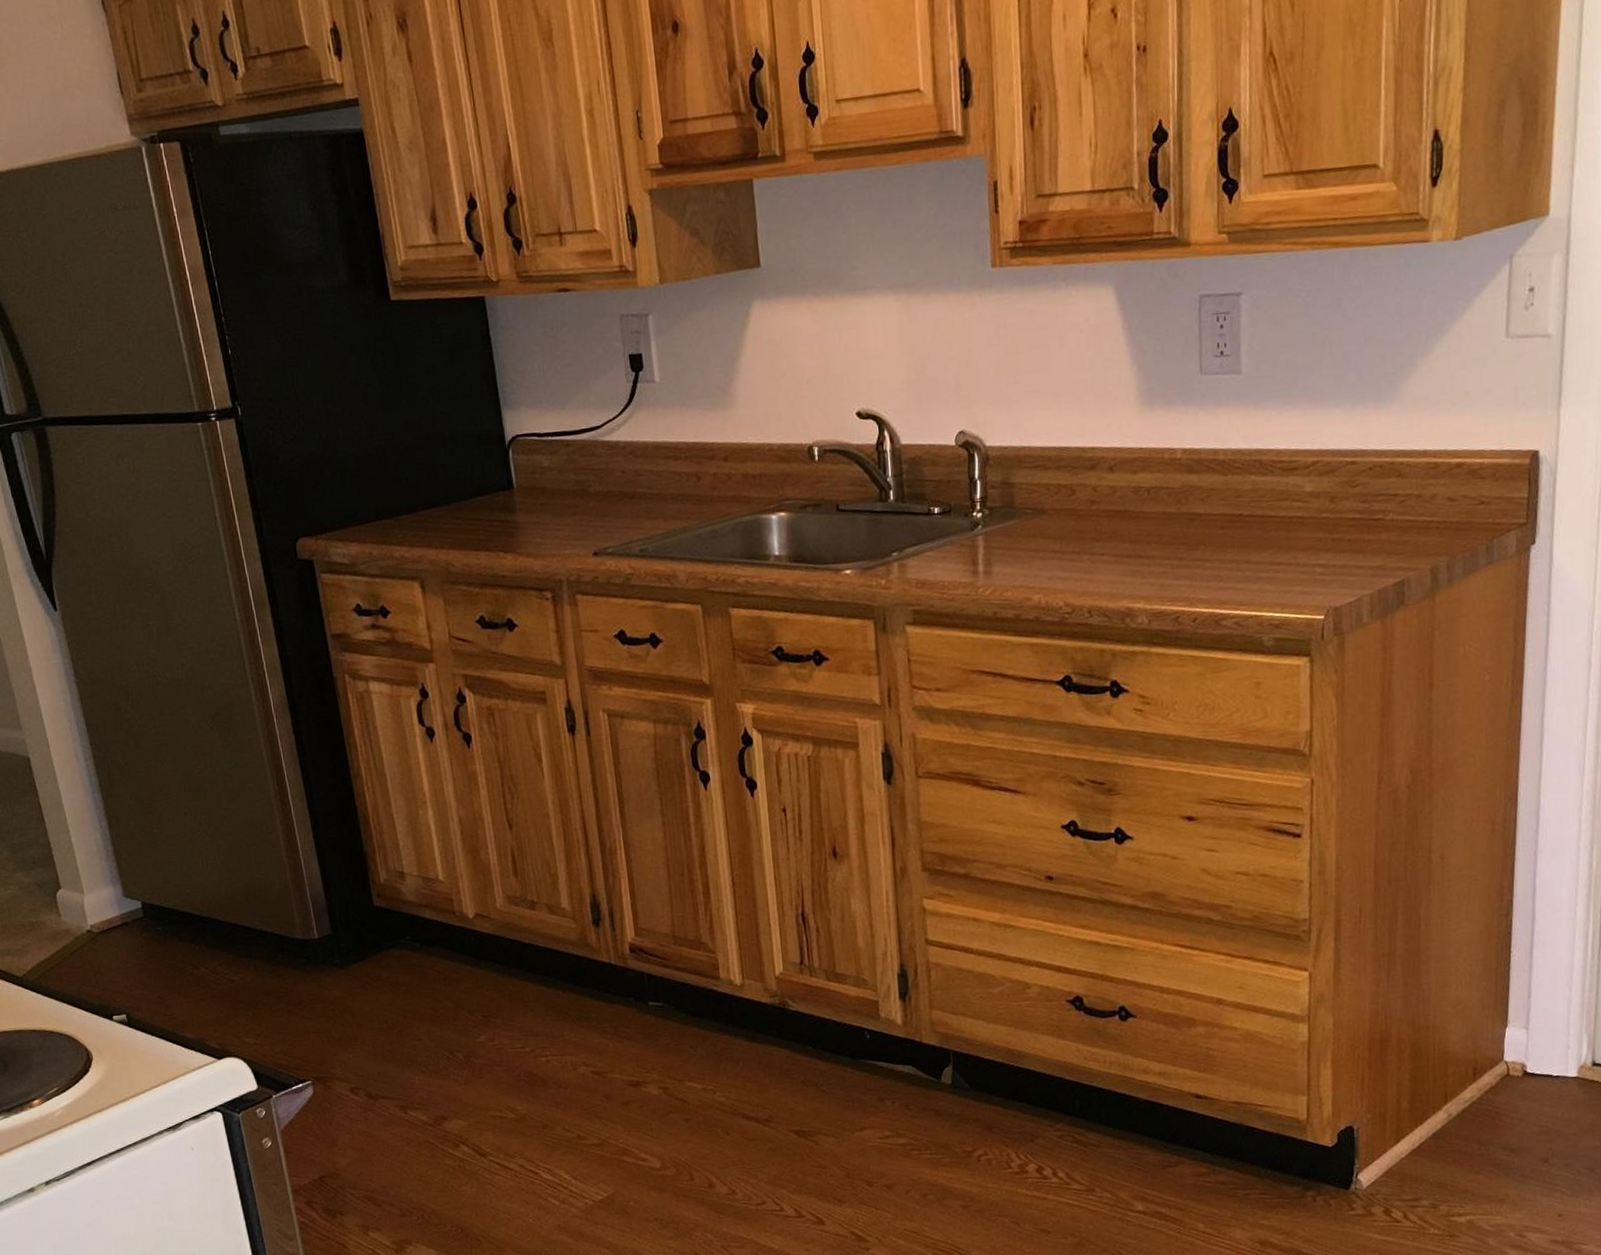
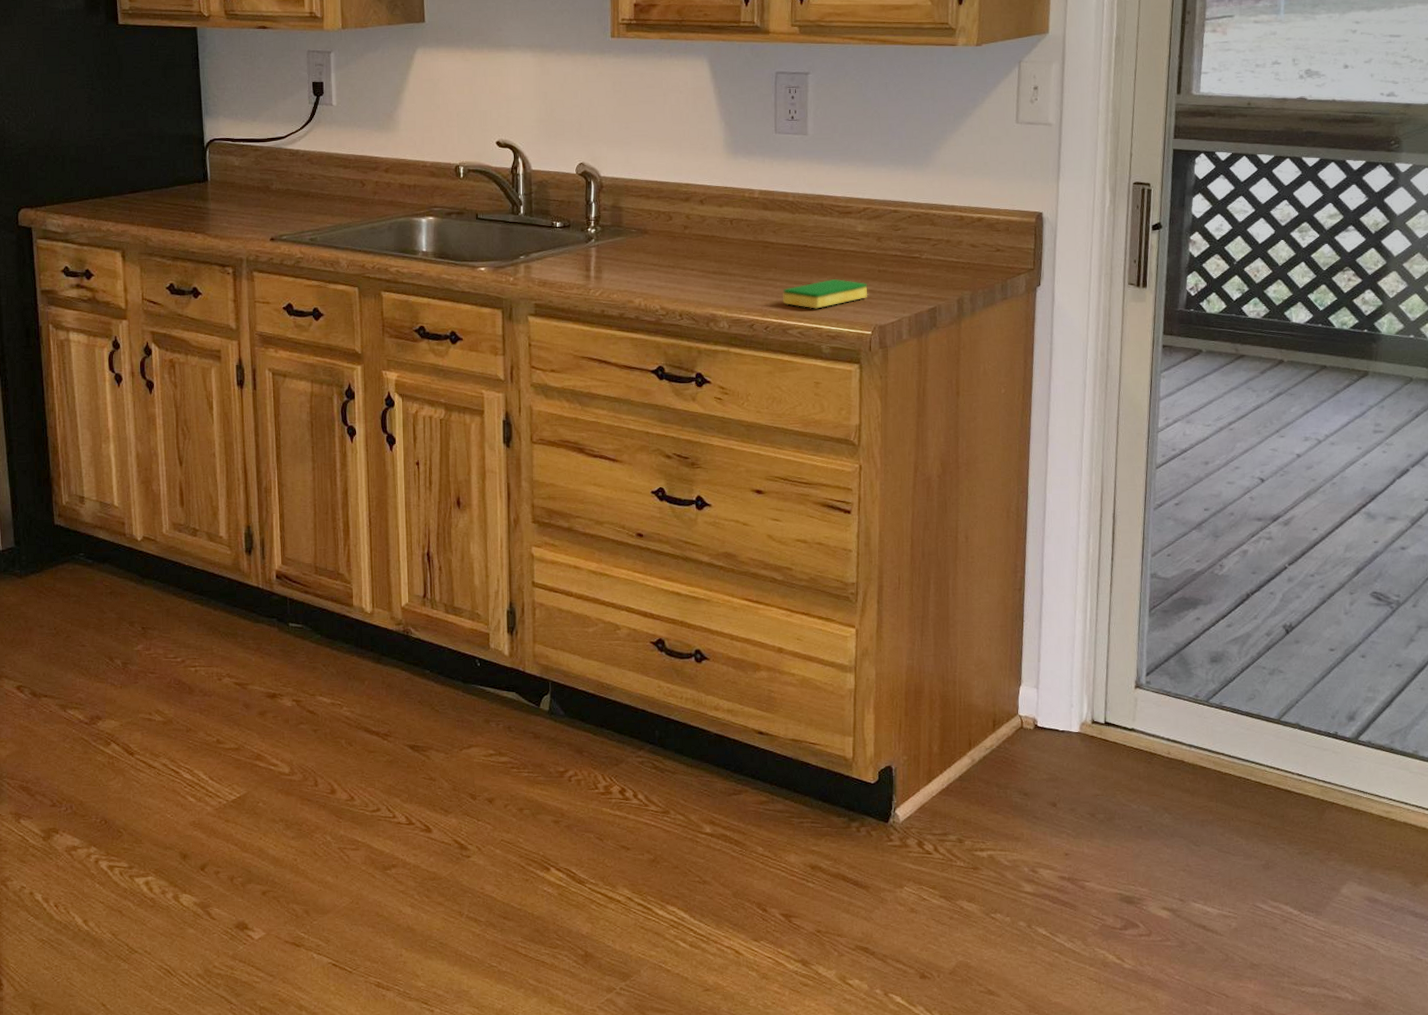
dish sponge: none [1213,553,1320,593] -> present [782,279,868,309]

